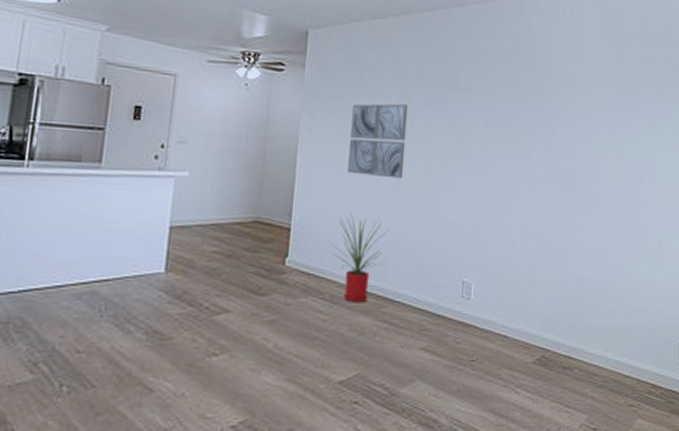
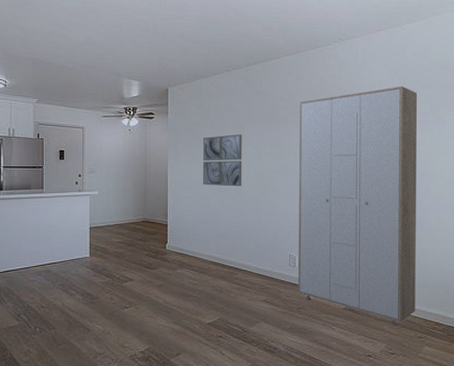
house plant: present [331,214,389,303] -> none [195,213,235,272]
cabinet: none [471,59,637,388] -> present [297,85,417,326]

